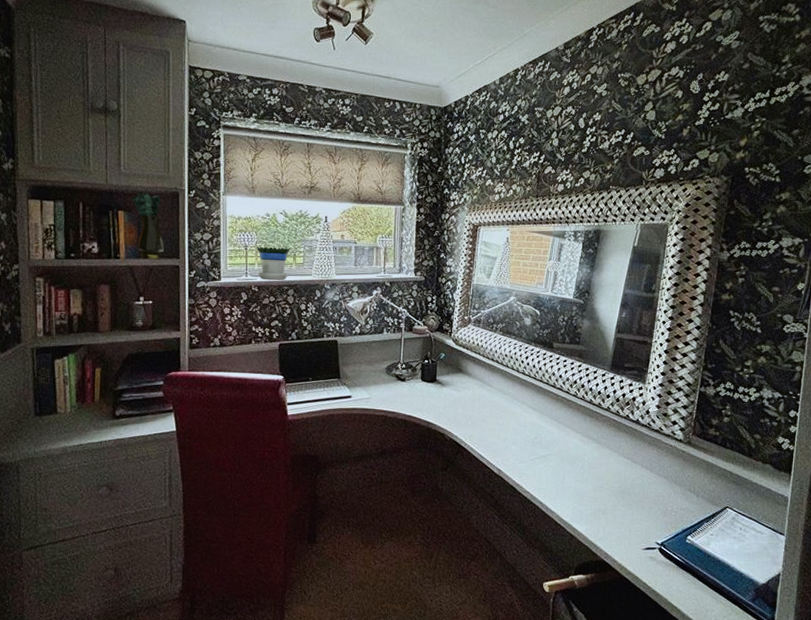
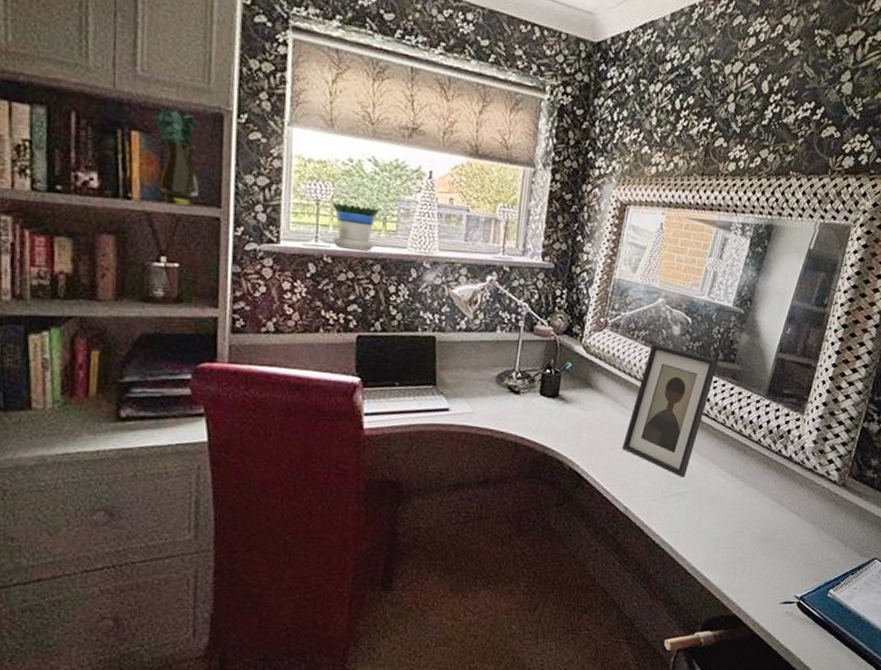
picture frame: none [491,333,566,442] -> present [622,343,719,477]

